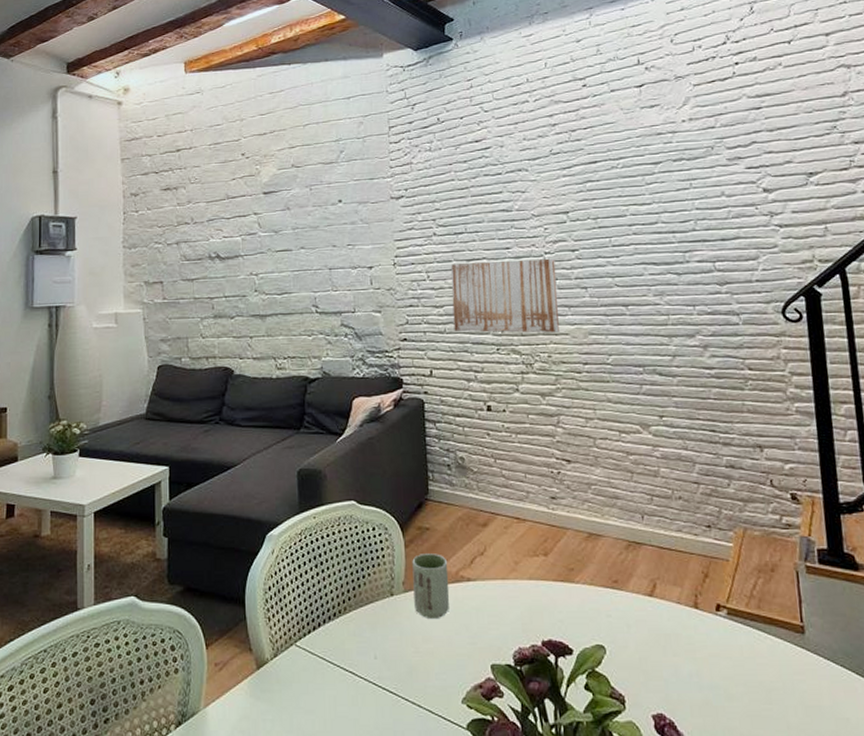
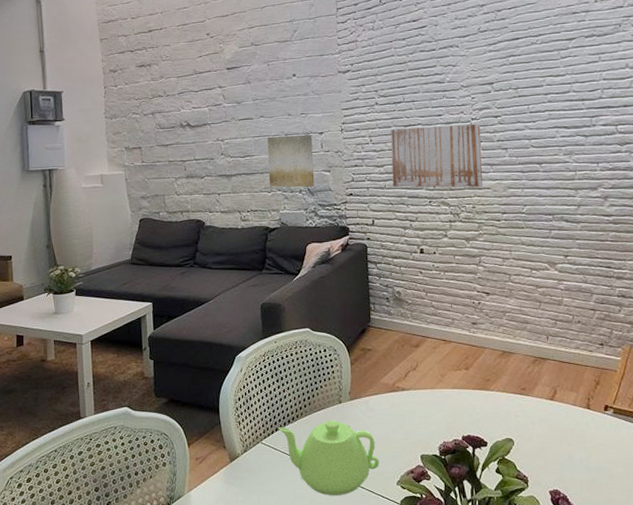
wall art: none [308,268,363,331] -> present [268,134,315,188]
teapot: none [316,617,441,715] -> present [278,420,380,495]
cup: present [412,554,450,618] -> none [357,369,388,420]

